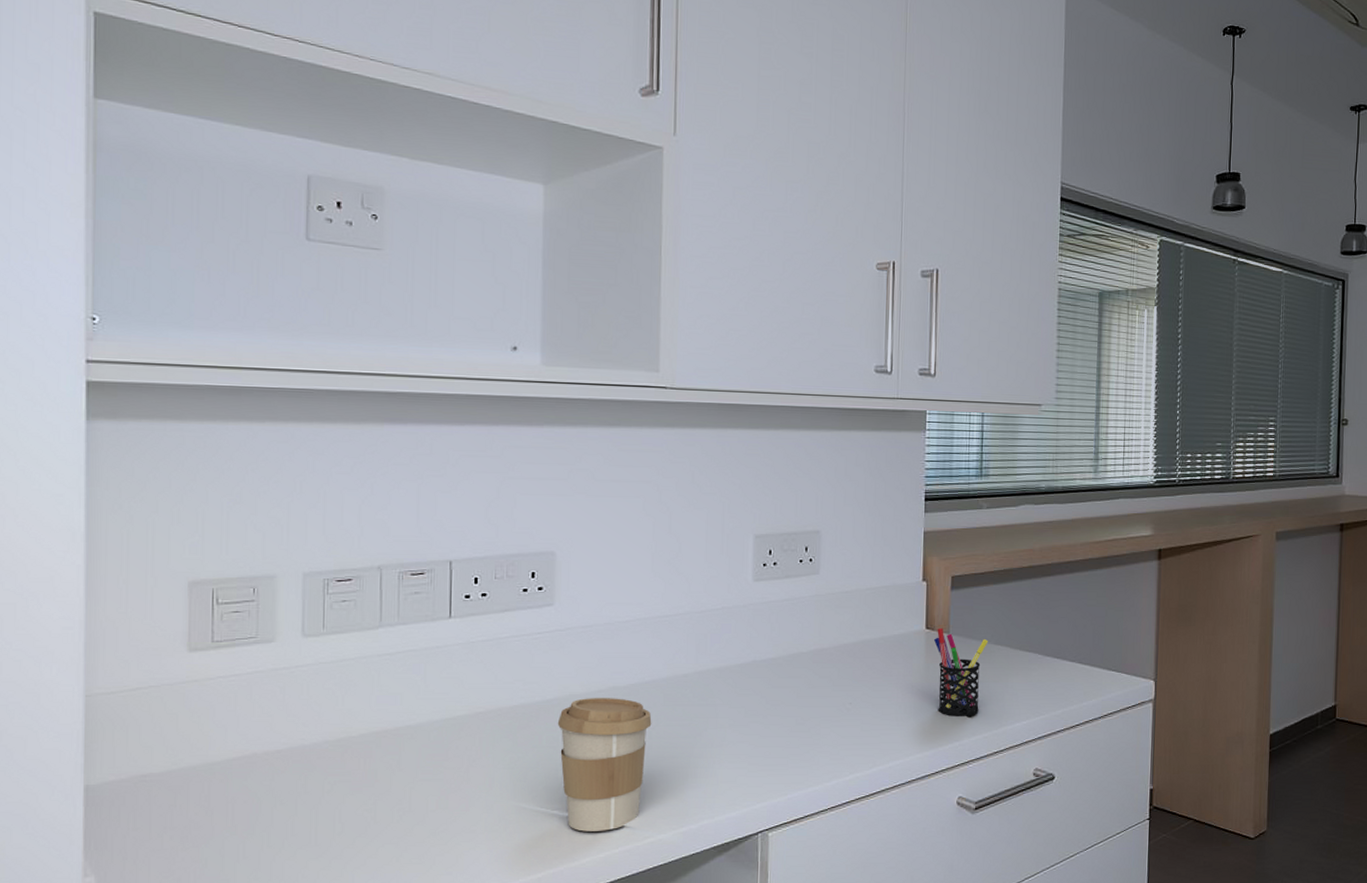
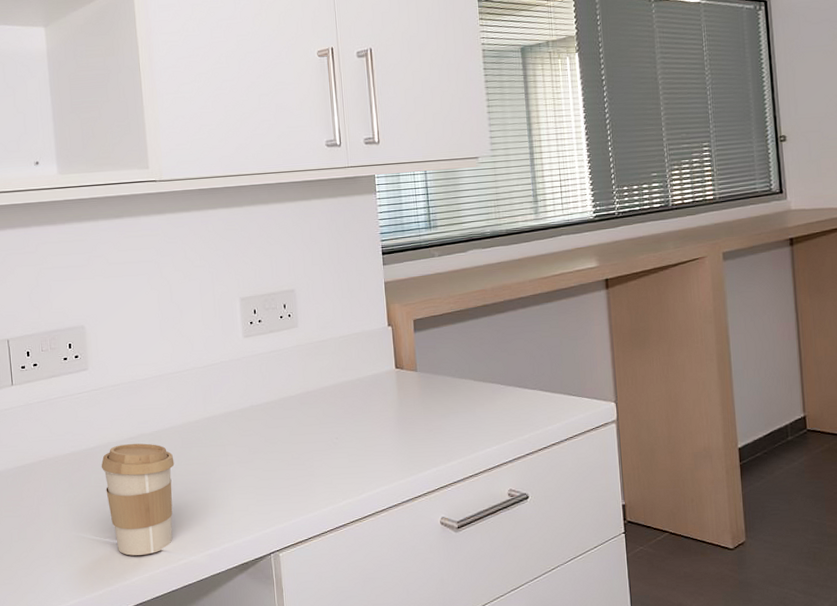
pen holder: present [934,627,989,717] -> none [404,366,454,446]

